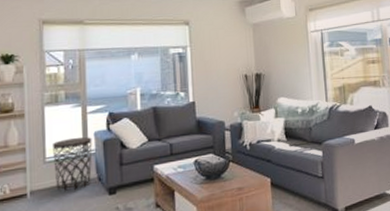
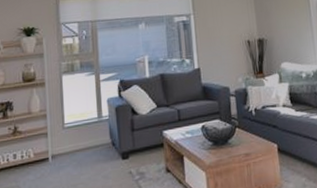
side table: present [53,137,92,191] -> none [70,103,106,155]

